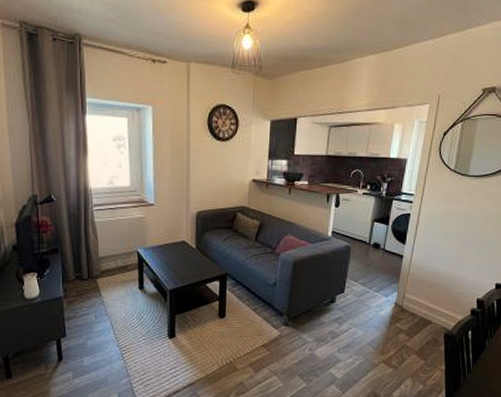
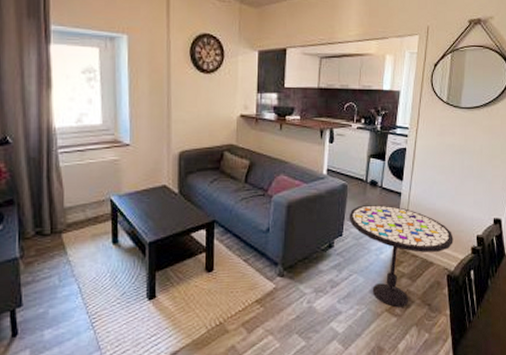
side table: none [351,265,453,360] -> present [349,205,453,308]

